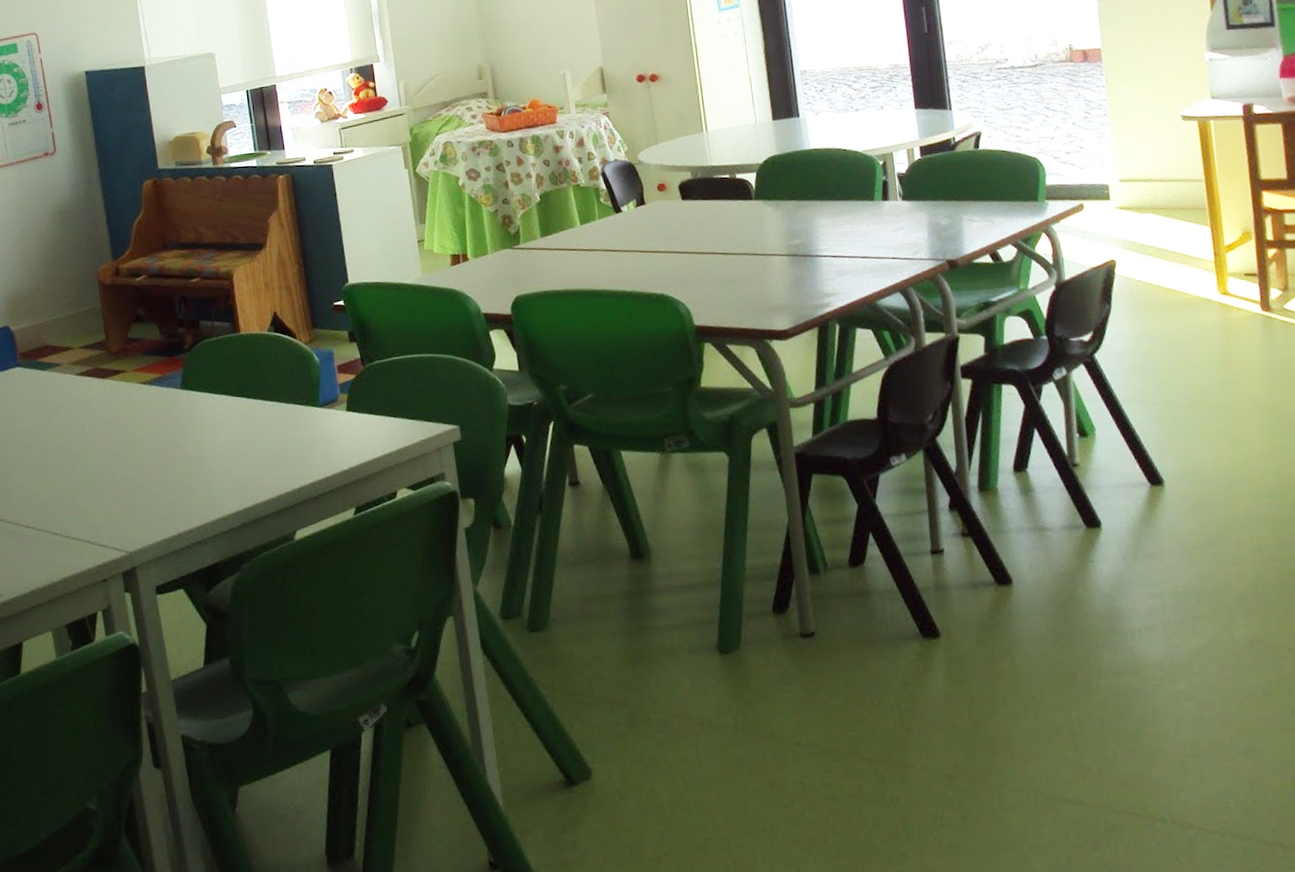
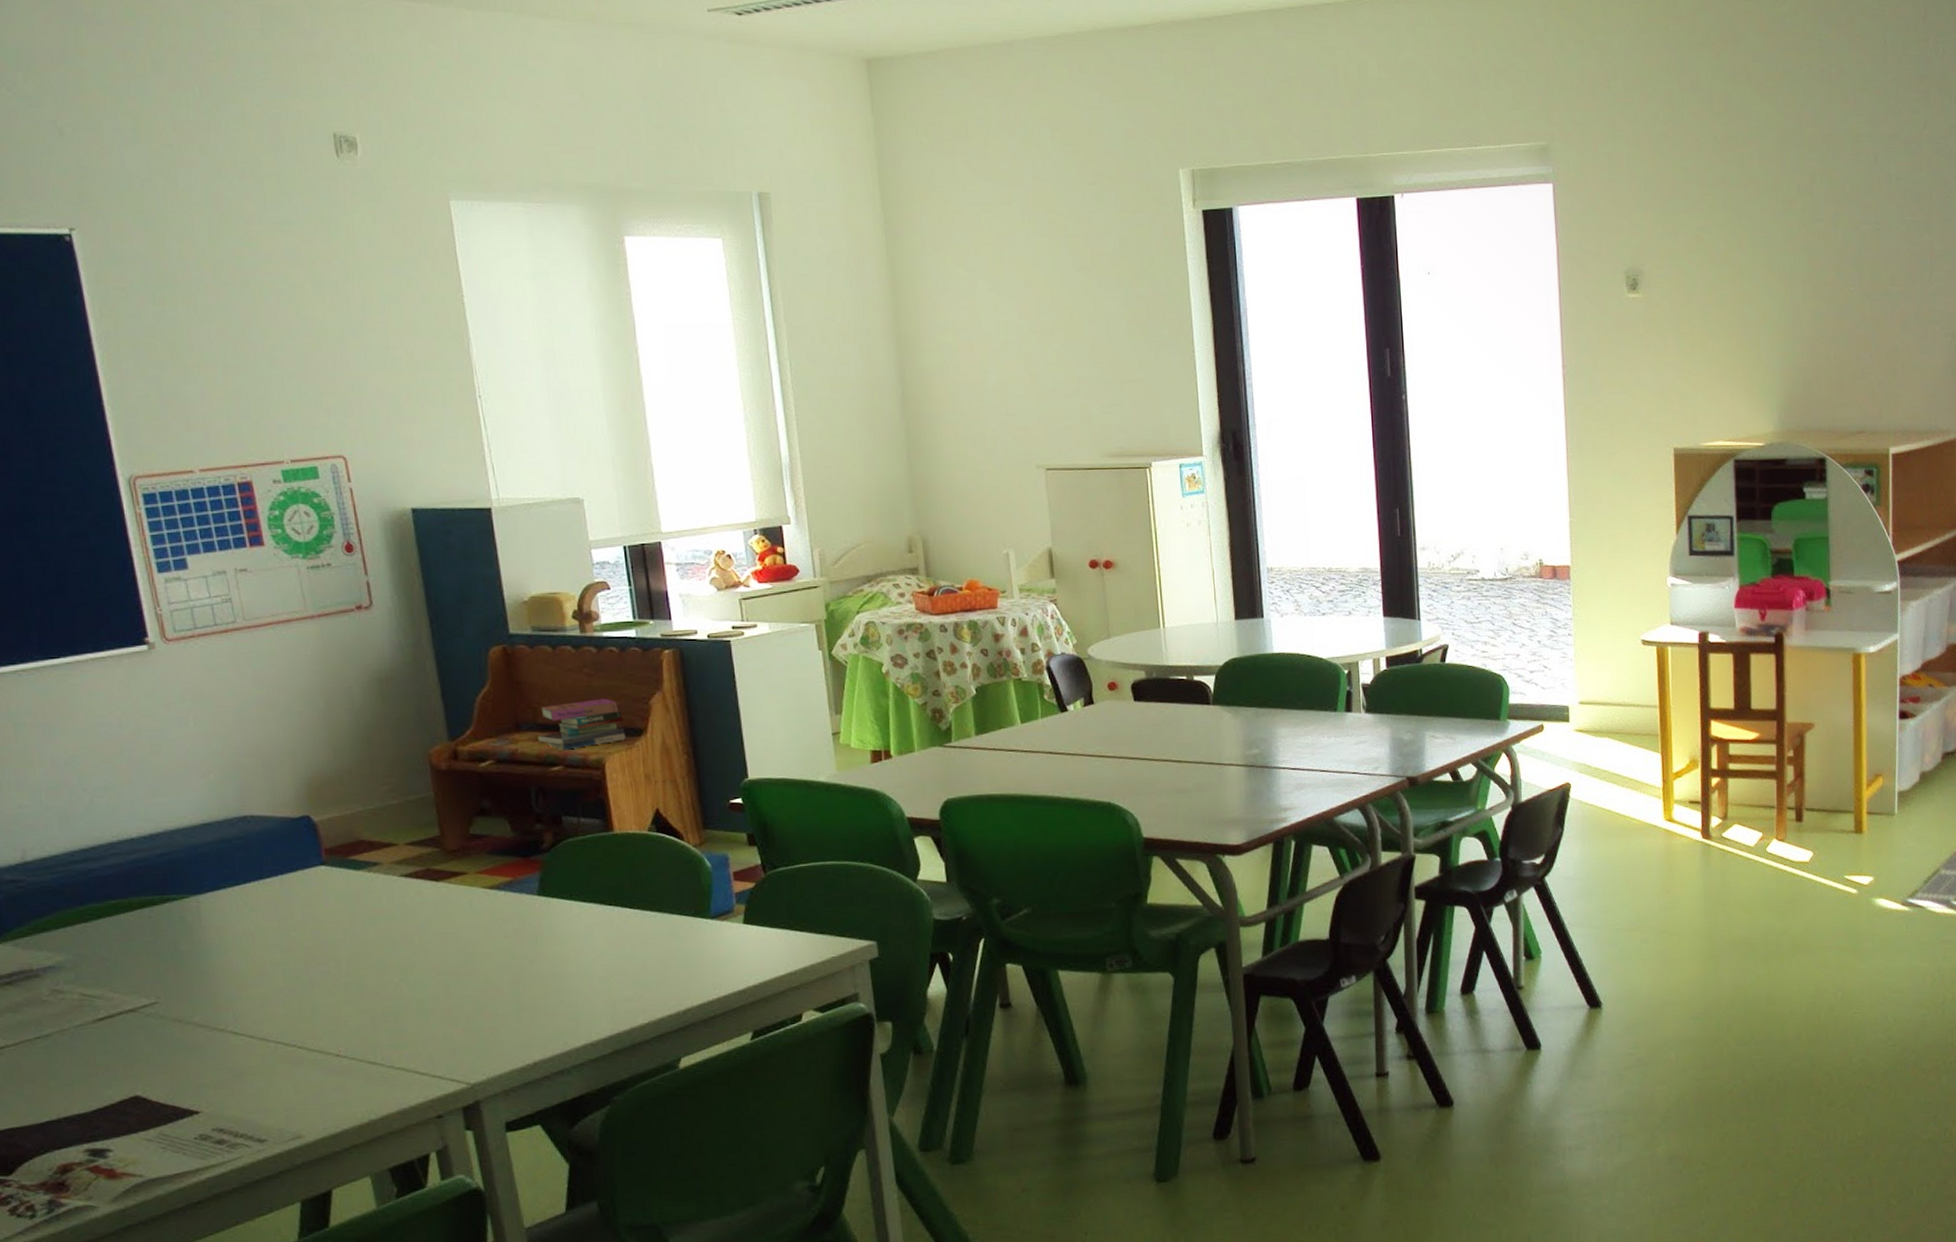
books: none [181,219,250,265] -> present [538,698,626,750]

